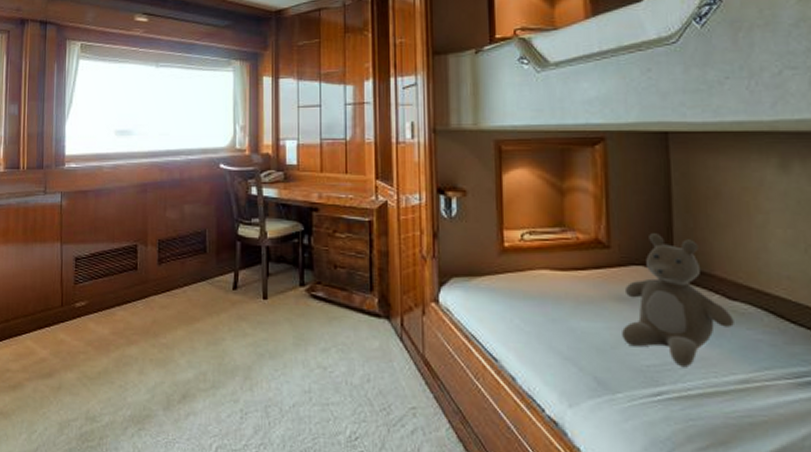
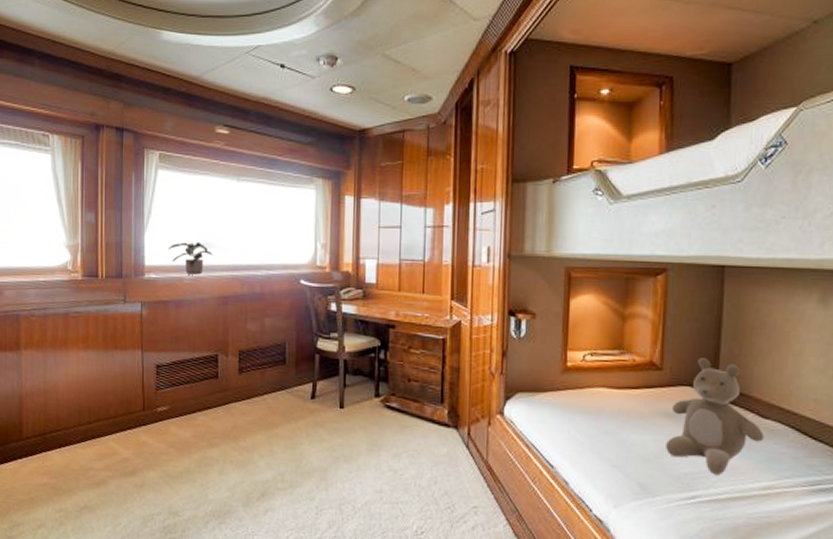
potted plant: none [88,129,132,163] -> present [167,241,213,275]

